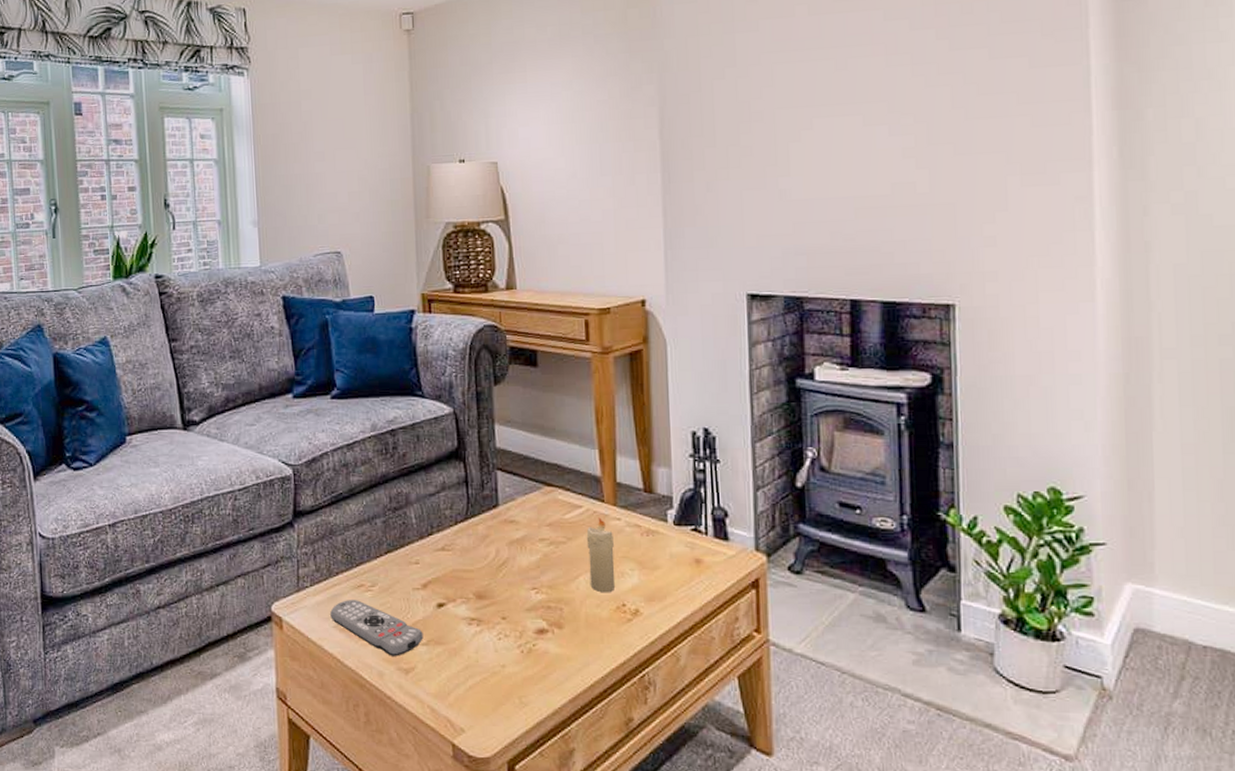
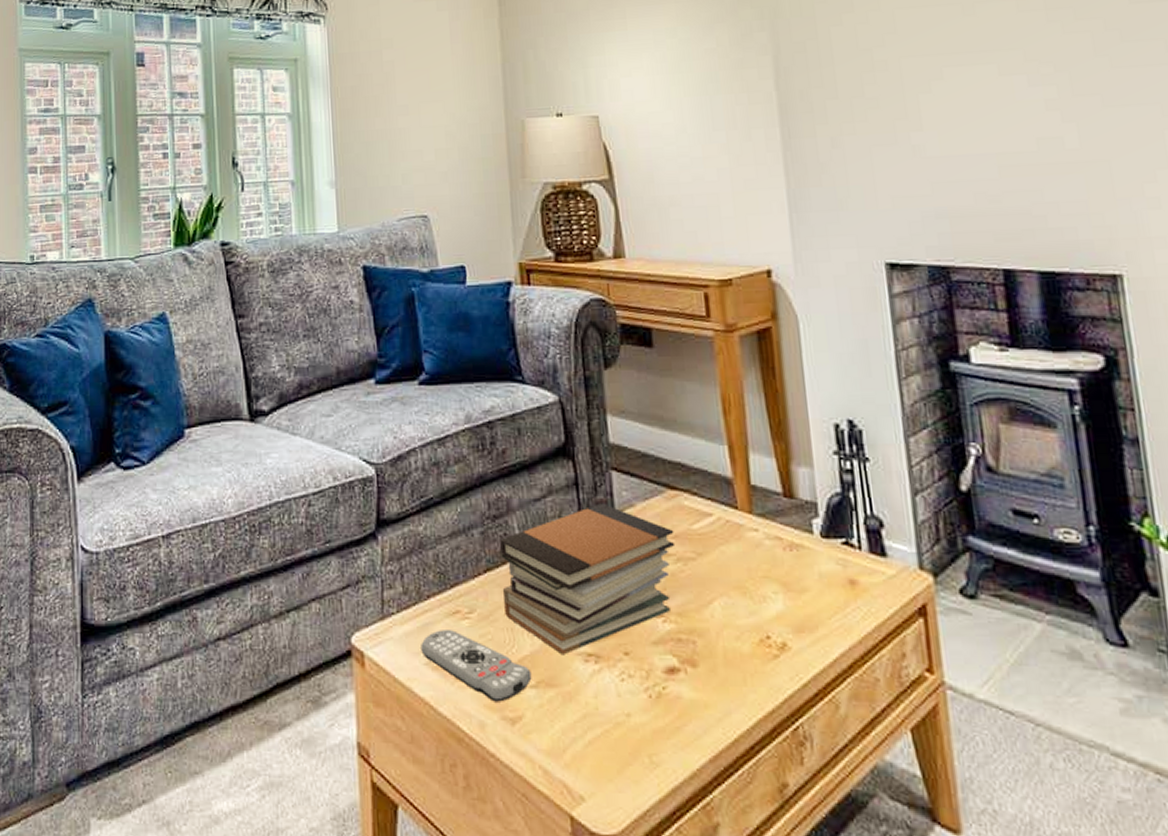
book stack: none [398,497,549,620] -> present [499,503,676,655]
candle: present [586,517,616,593] -> none [719,528,757,622]

